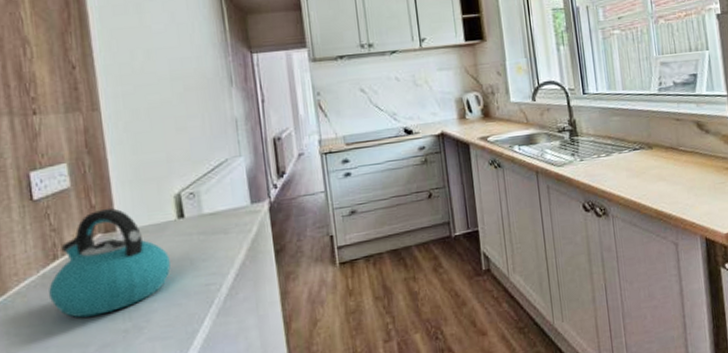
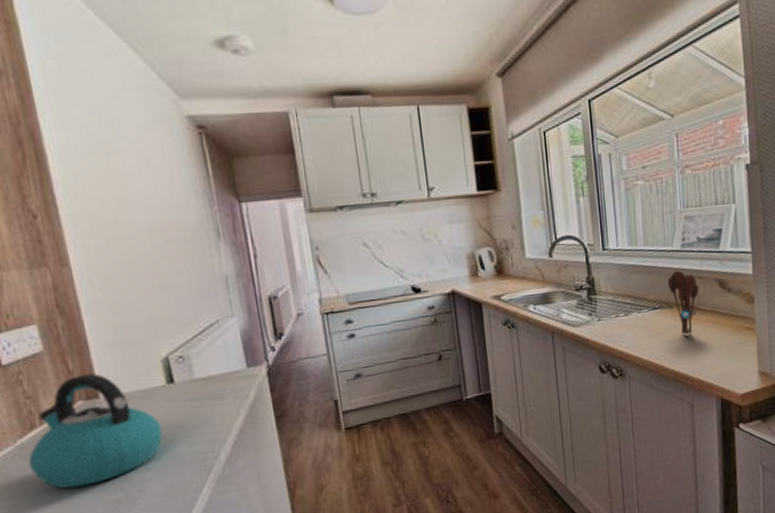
utensil holder: none [646,113,678,175] -> present [667,270,699,335]

